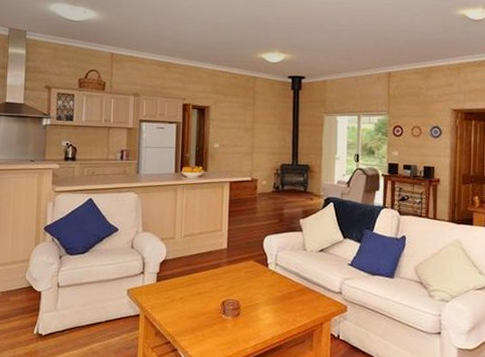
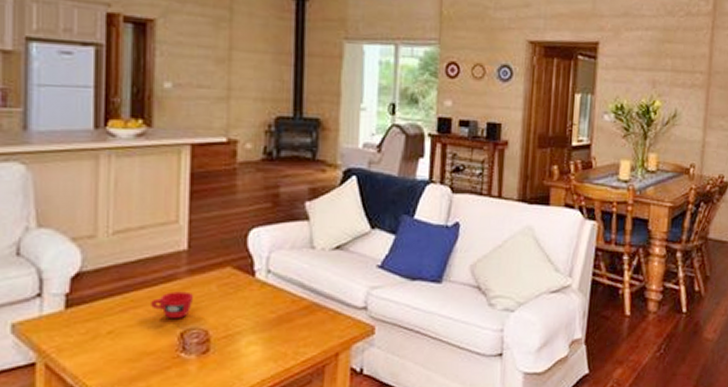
cup: none [204,274,231,293] -> present [149,291,194,319]

